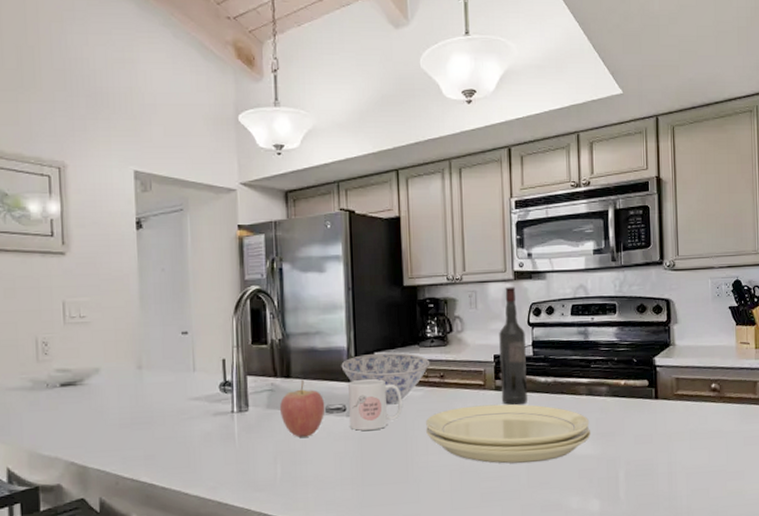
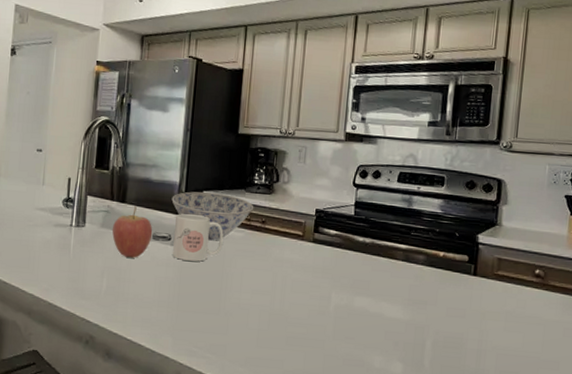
plate: present [426,404,591,464] -> none [242,253,403,317]
wine bottle: present [499,287,527,405] -> none [317,146,349,260]

